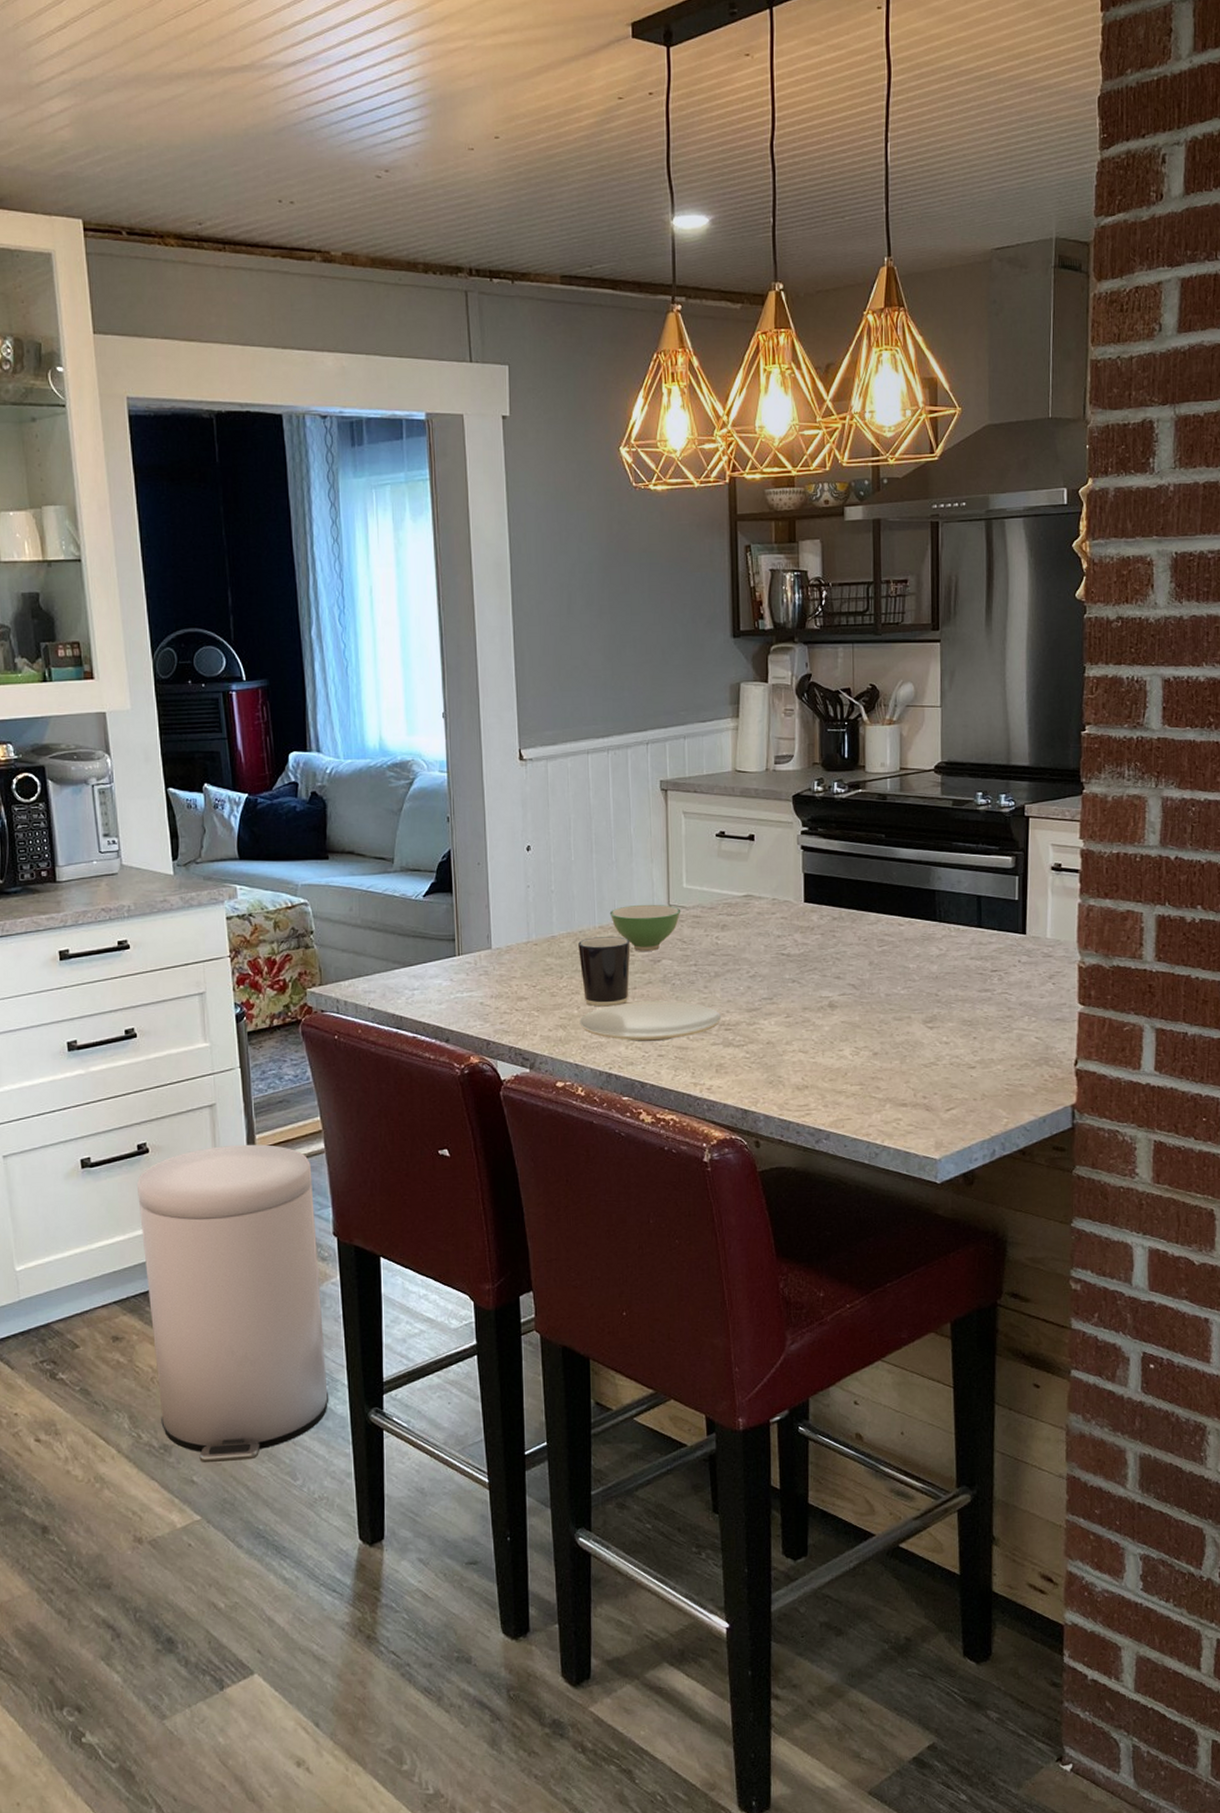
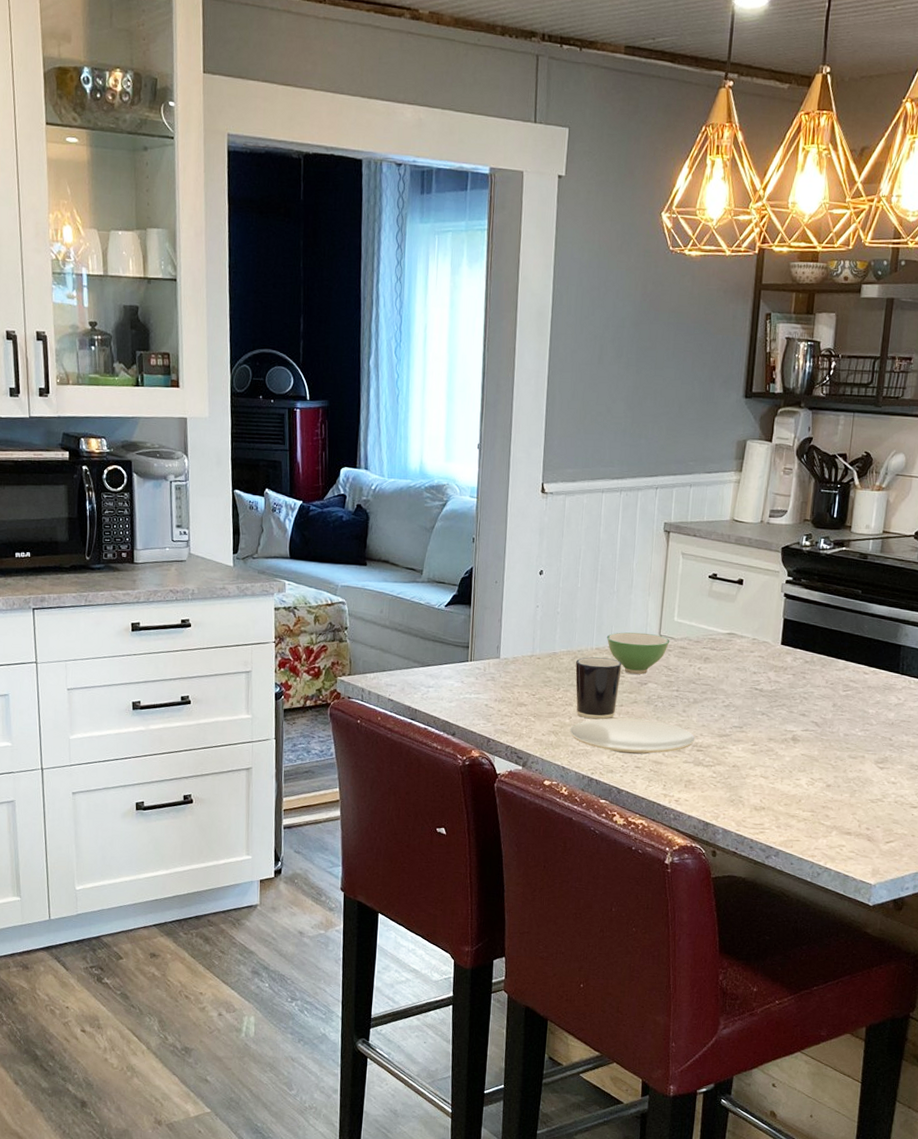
pedal bin: present [136,1144,329,1463] -> none [180,804,328,1069]

